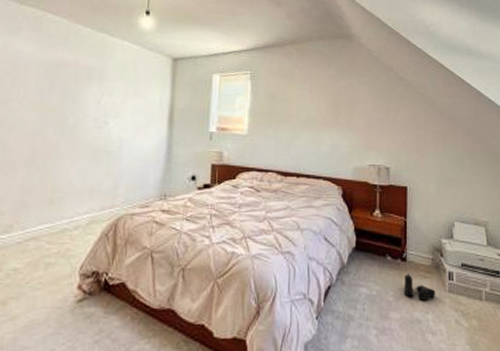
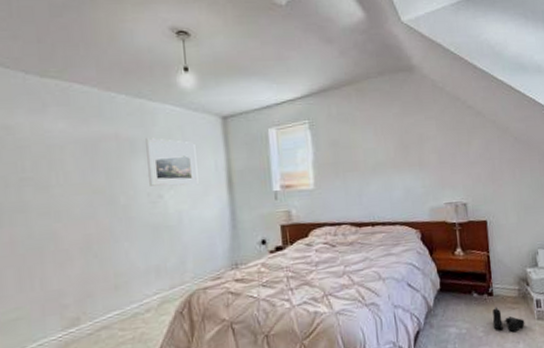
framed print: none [98,69,145,117] -> present [146,138,199,187]

